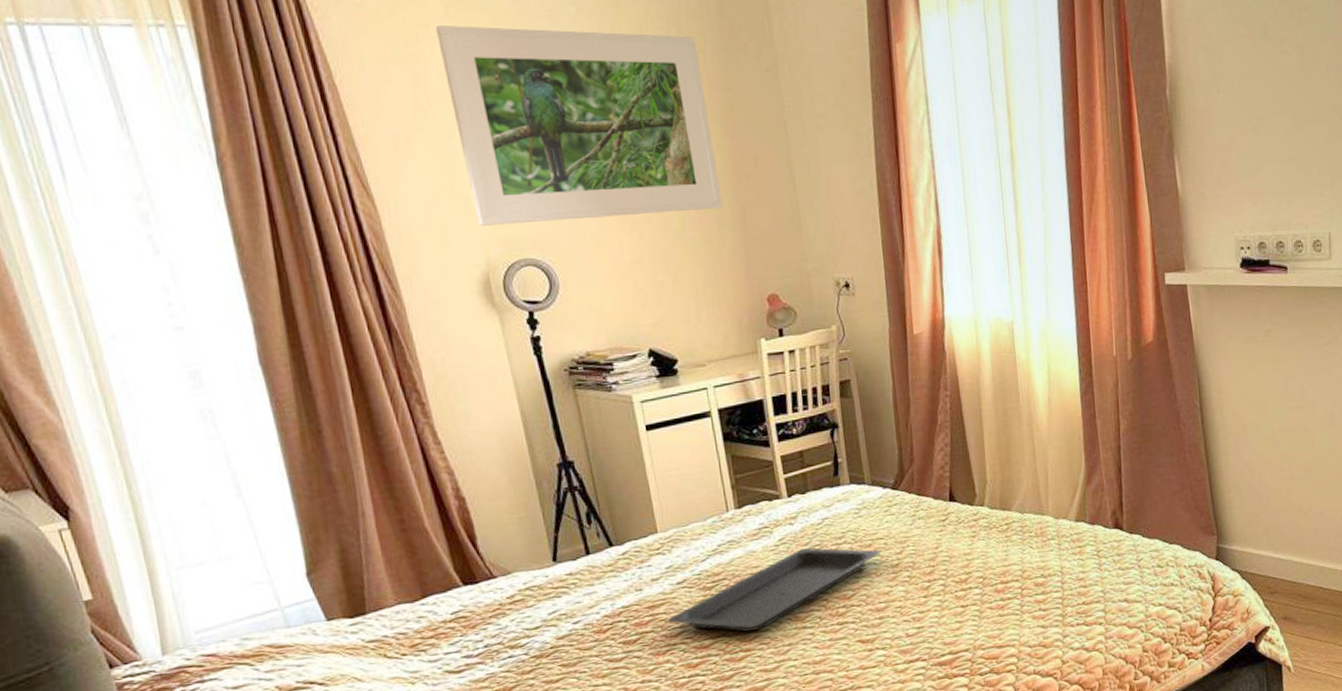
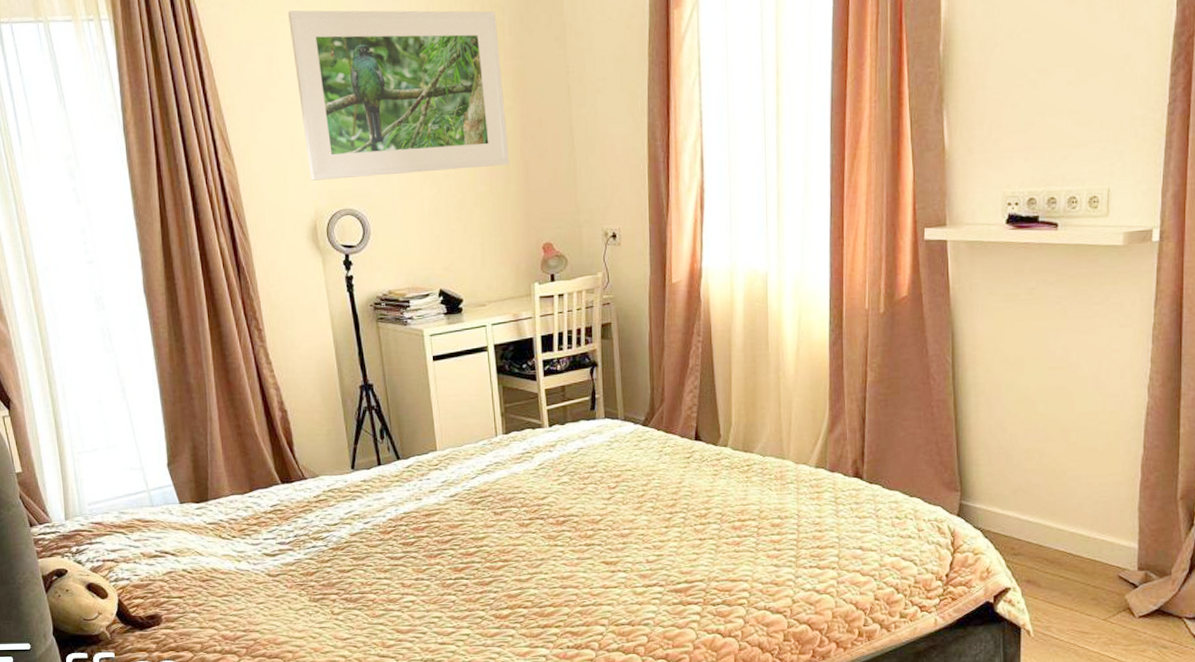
serving tray: present [666,548,881,632] -> none [439,474,628,544]

